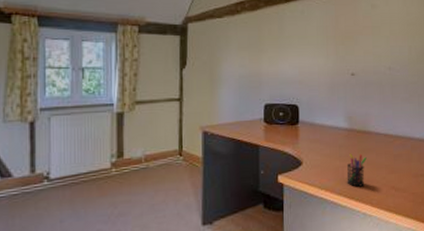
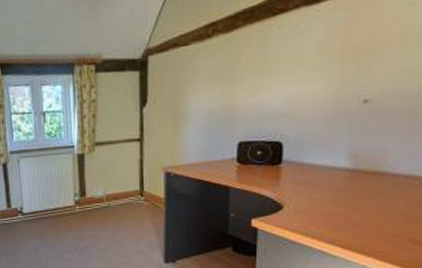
pen holder: present [347,153,367,187] -> none [342,198,375,236]

